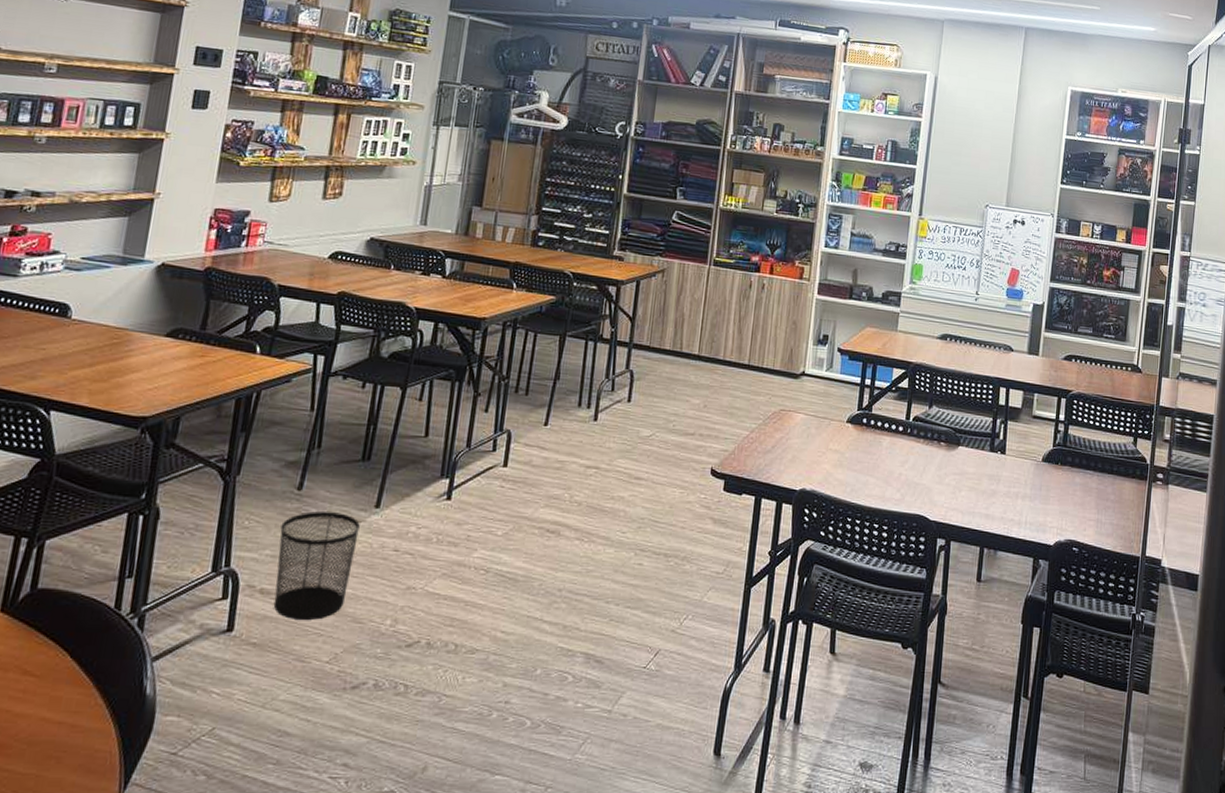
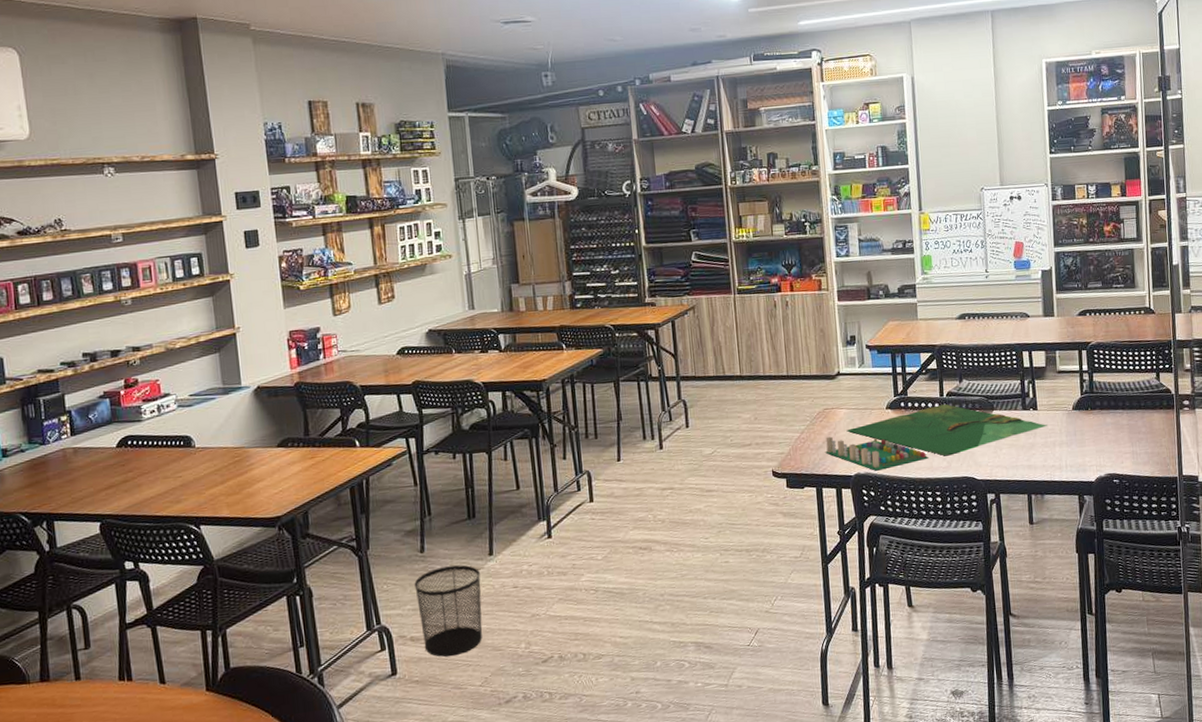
board game: none [772,441,882,490] -> present [824,436,929,471]
terrain map: none [800,429,1013,487] -> present [846,404,1047,456]

